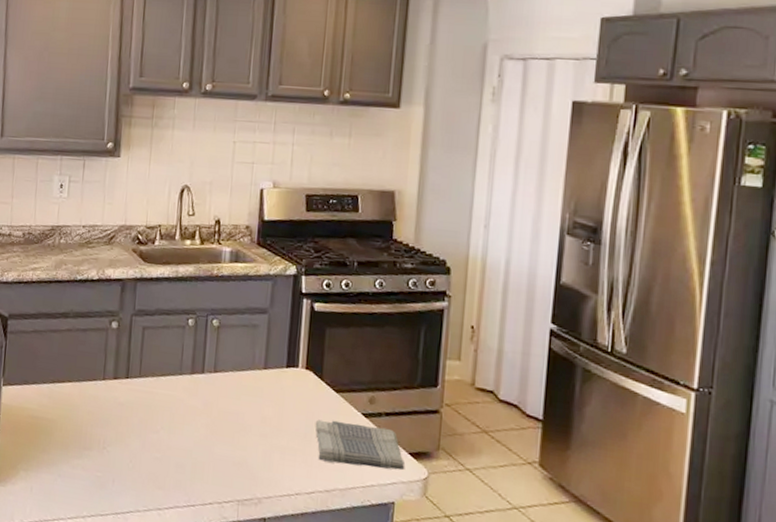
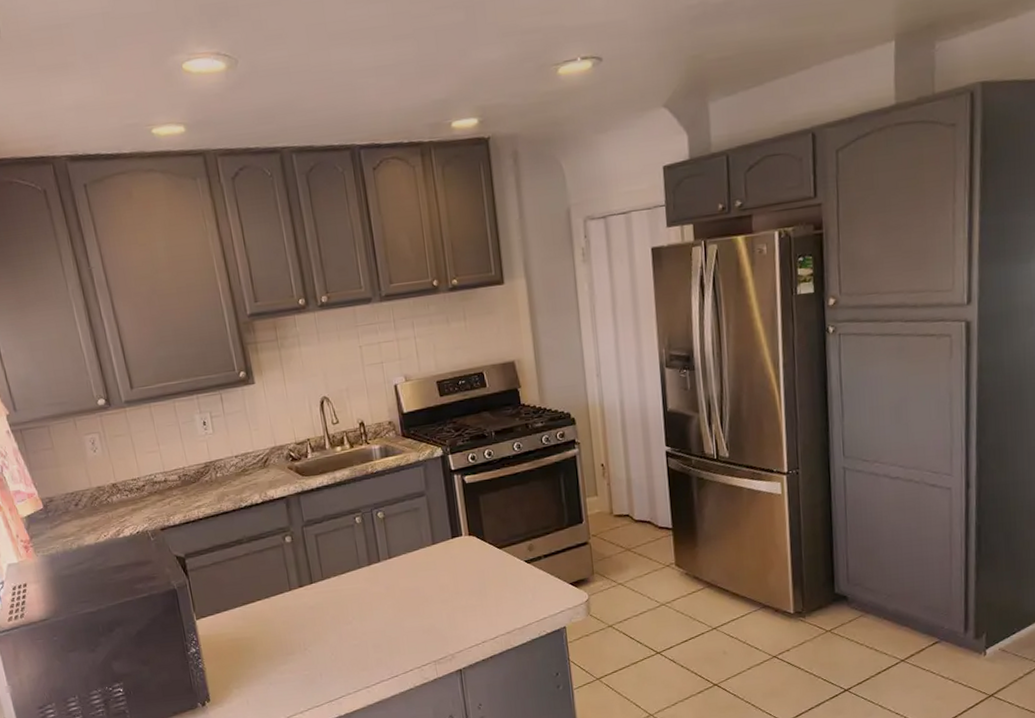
dish towel: present [315,419,405,471] -> none [486,567,569,609]

